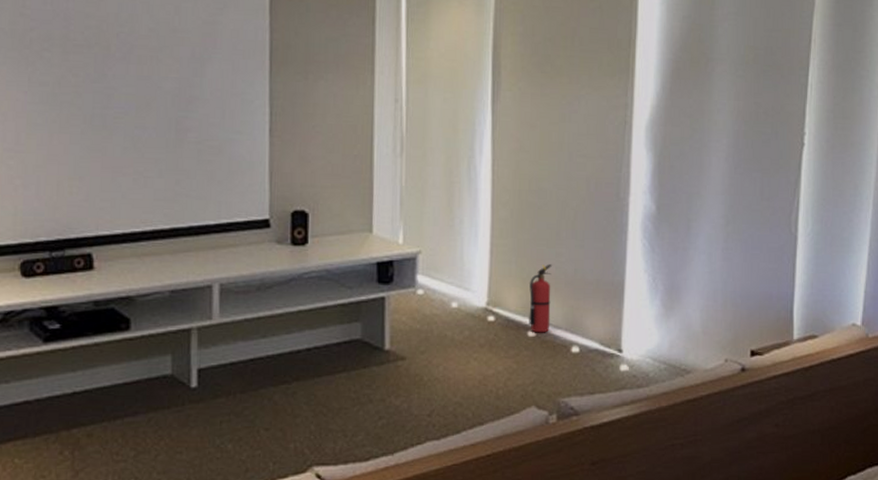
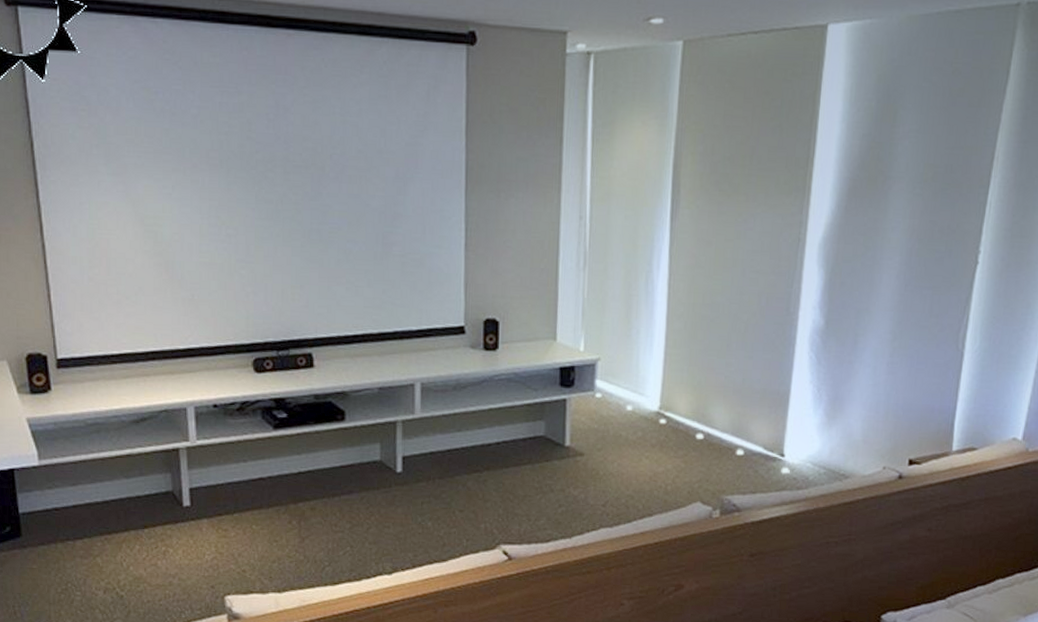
fire extinguisher: present [529,263,553,333] -> none [697,372,722,436]

